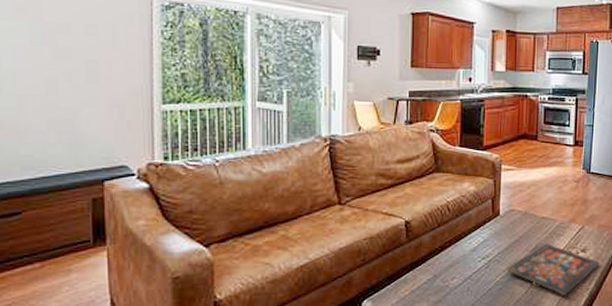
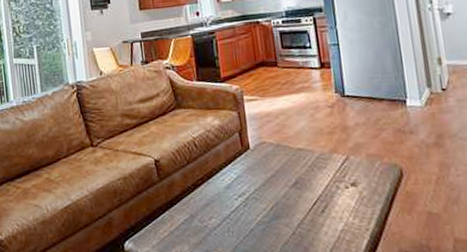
board game: present [507,243,600,296] -> none [267,177,378,238]

